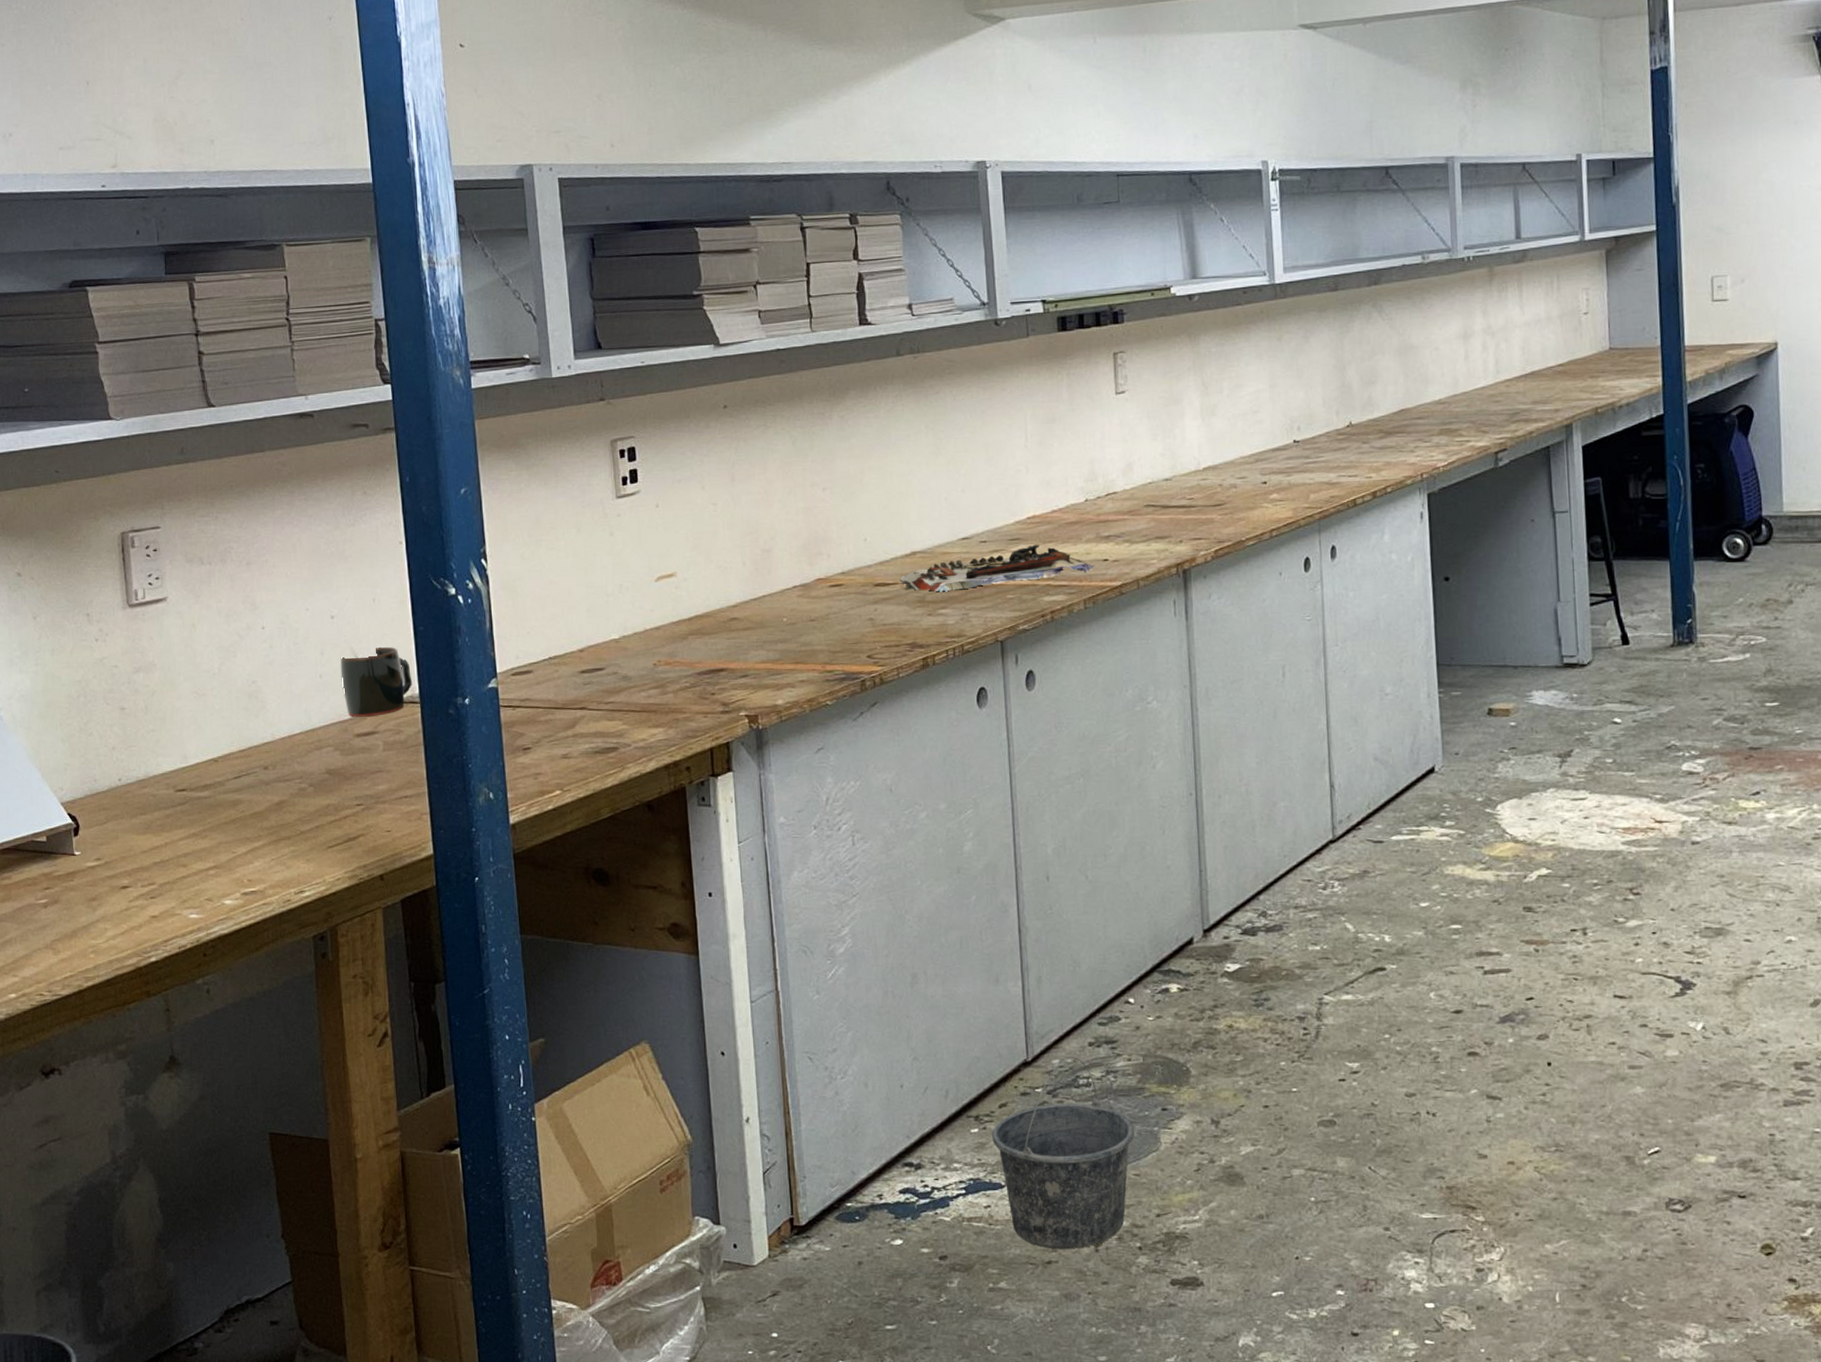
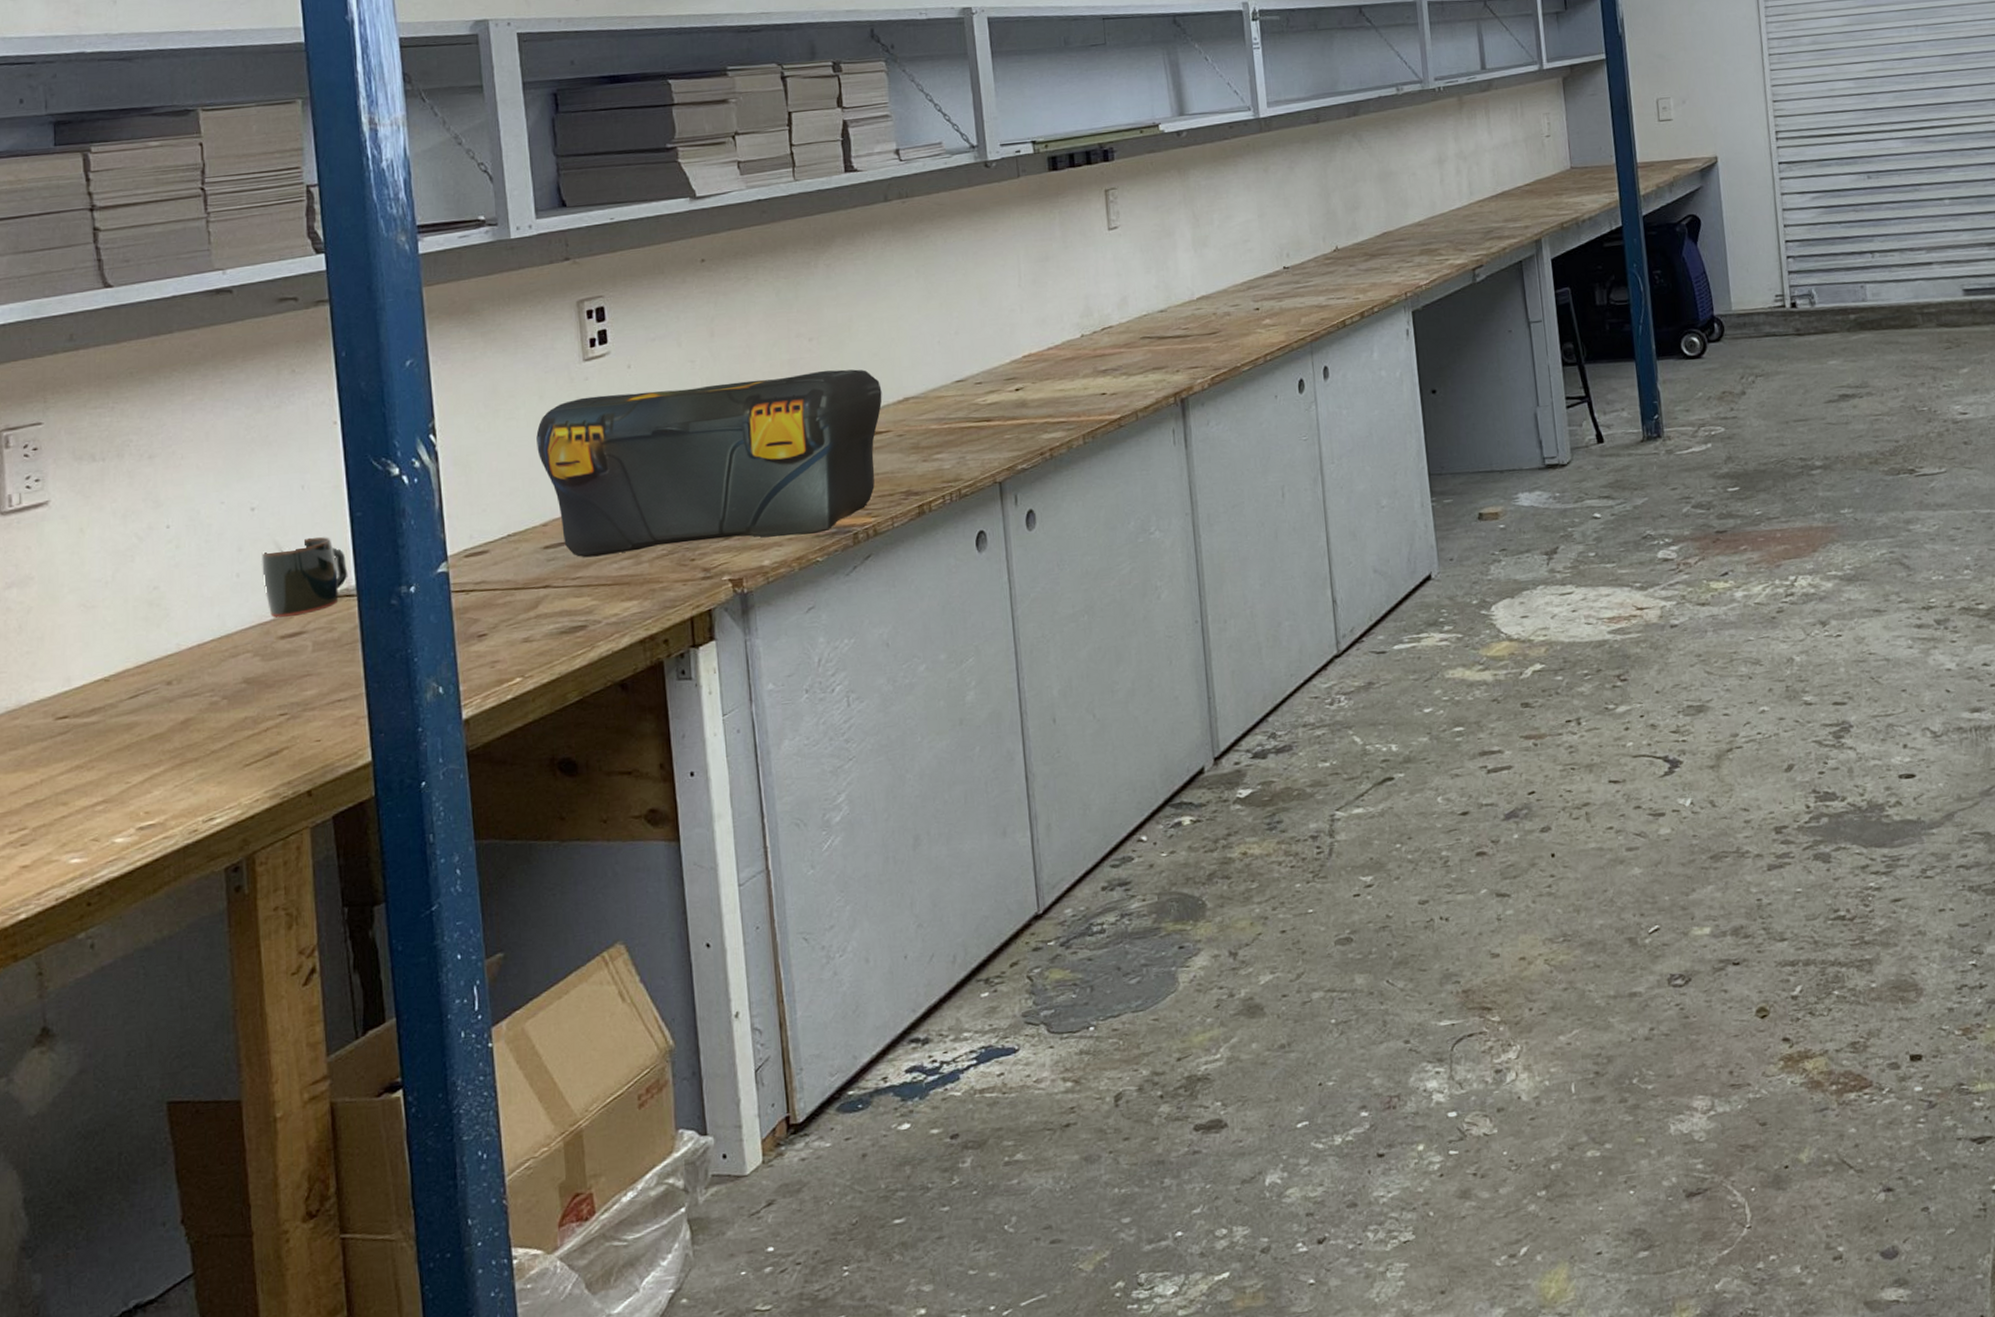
toolbox: none [574,520,891,684] -> present [536,369,882,558]
tool set: present [899,544,1095,594] -> none [892,382,1093,438]
bucket: present [992,1056,1134,1249] -> none [1003,903,1152,1111]

